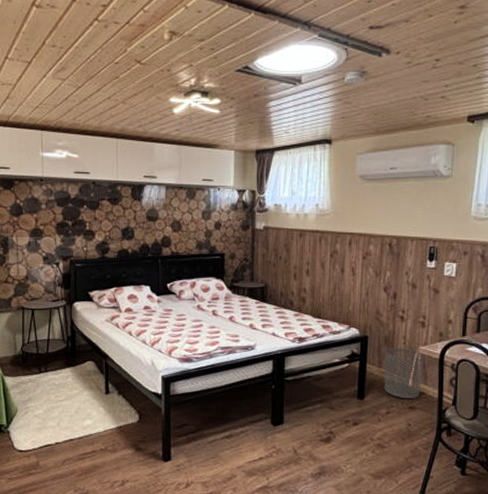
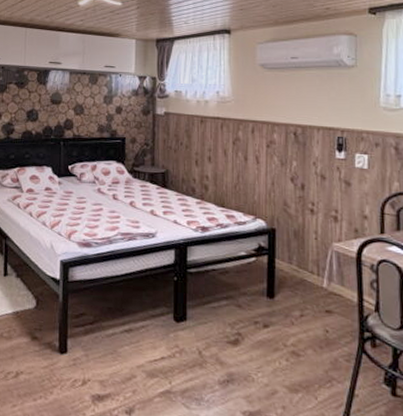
waste bin: present [384,348,425,400] -> none [294,242,340,302]

